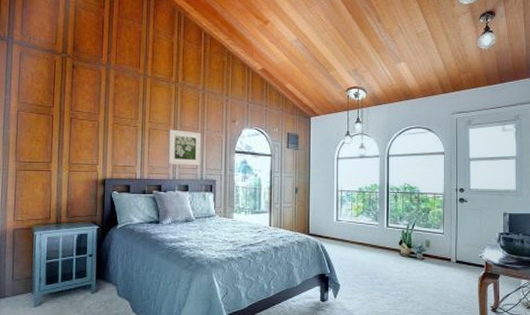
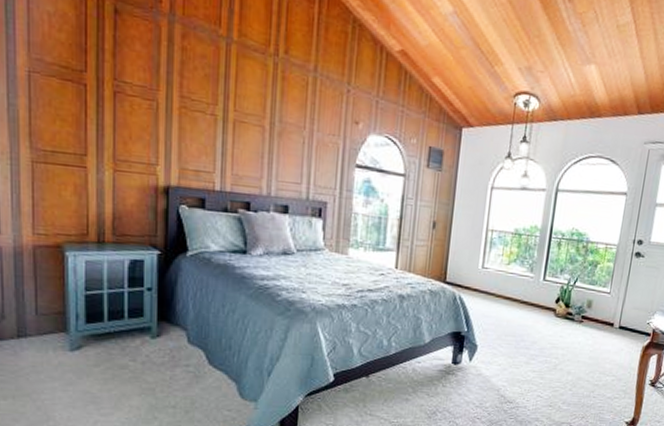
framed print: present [168,129,202,166] -> none [260,124,310,180]

